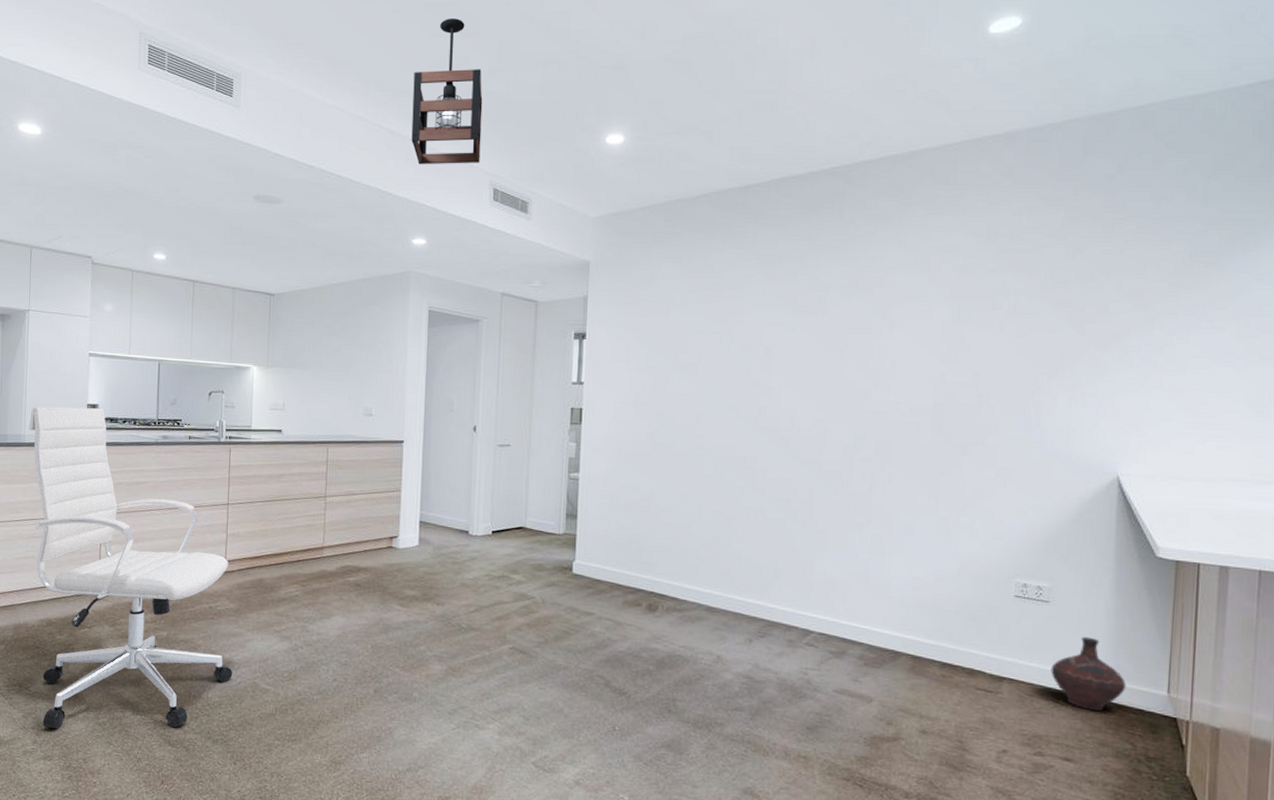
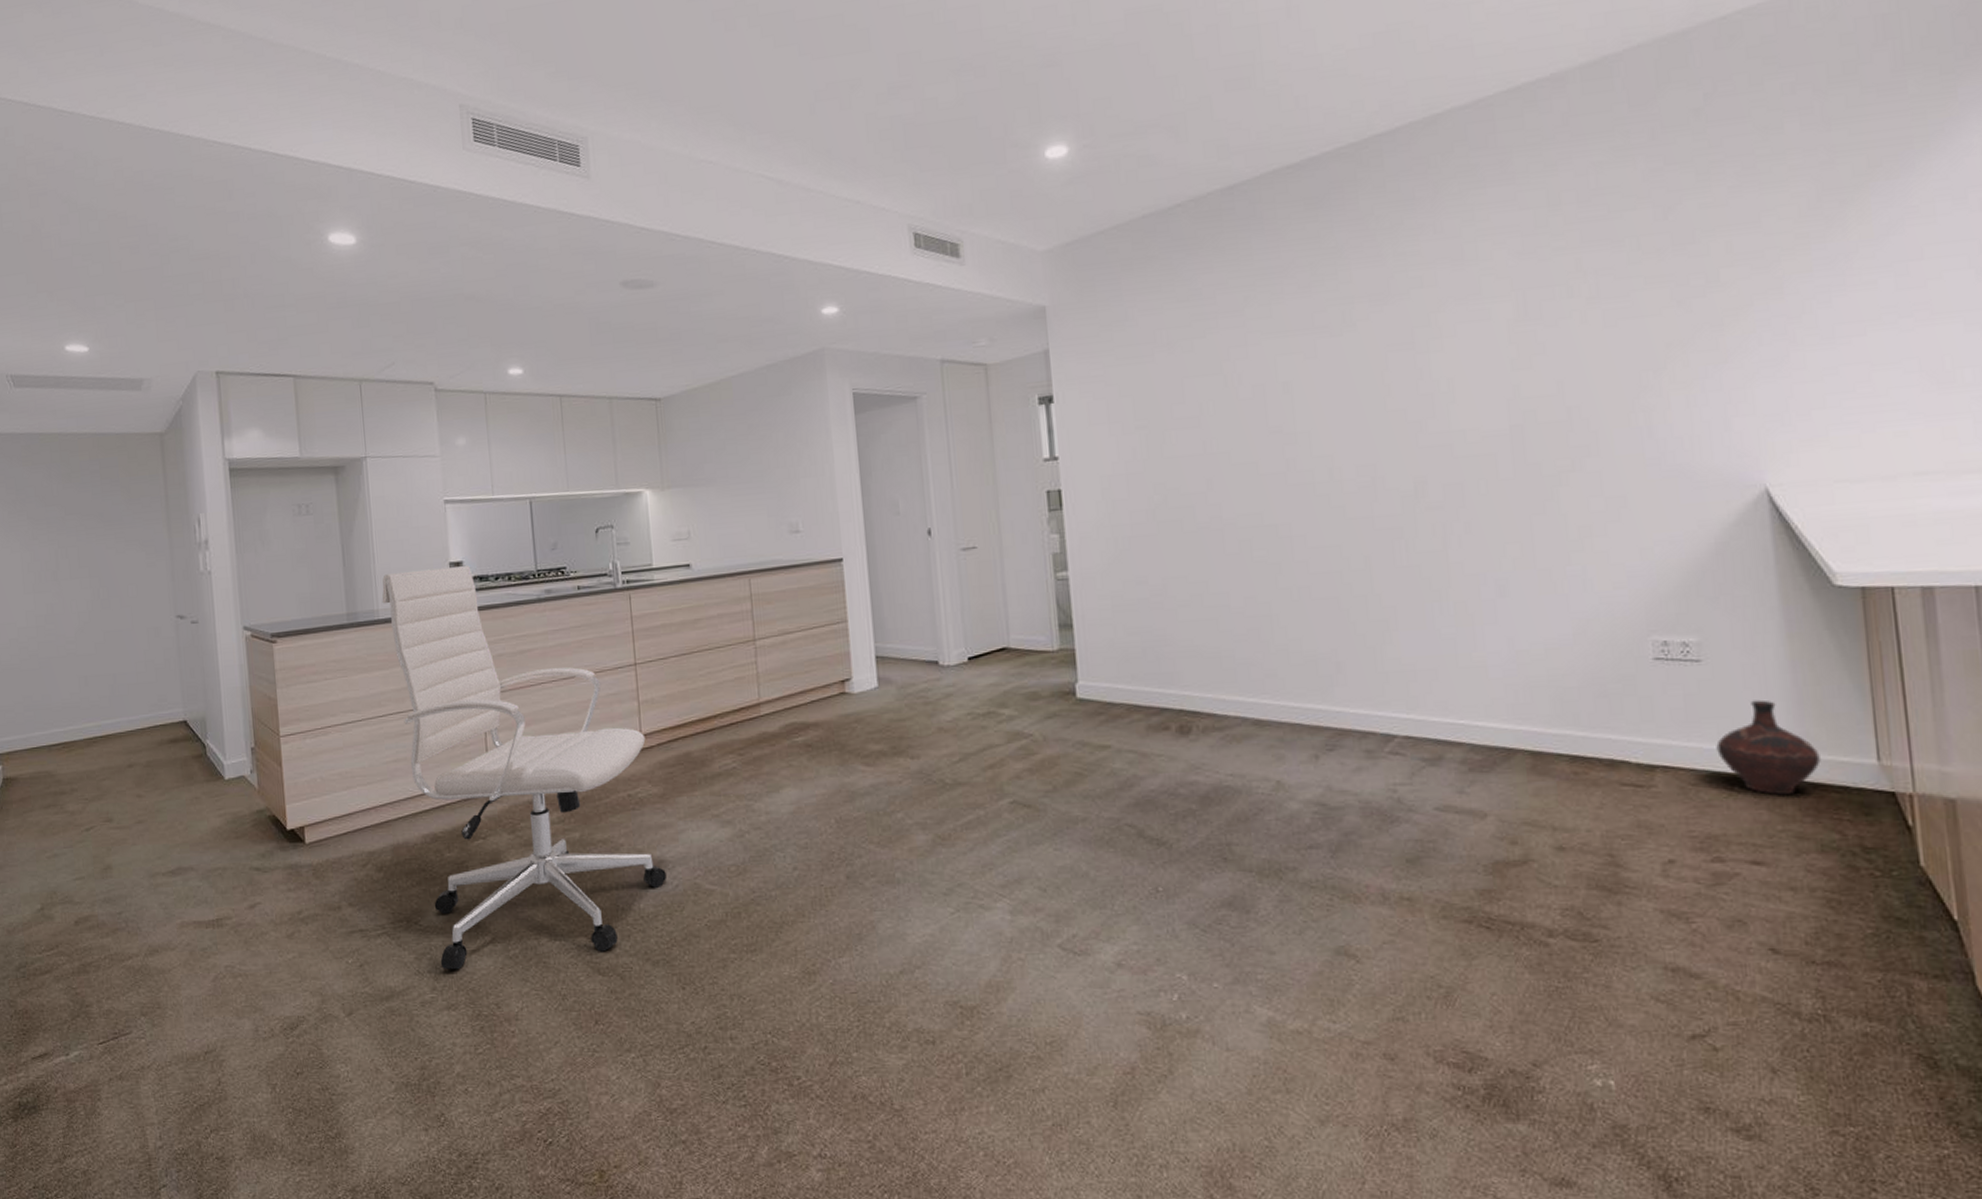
pendant light: present [411,19,483,165] -> none [797,33,893,217]

